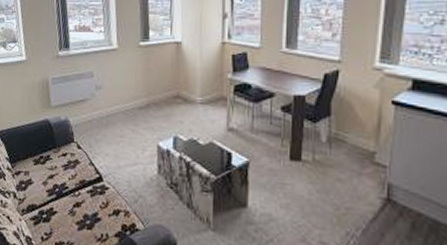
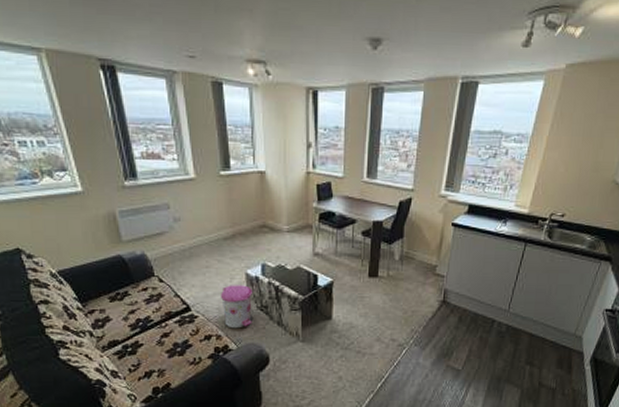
trash can: none [131,157,163,207] -> present [220,285,254,329]

